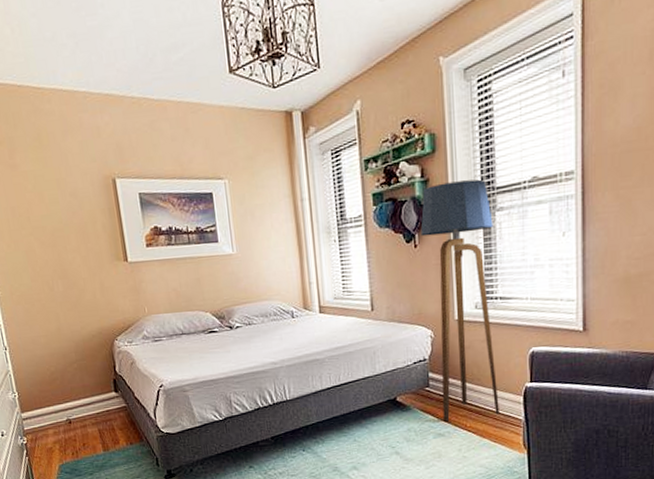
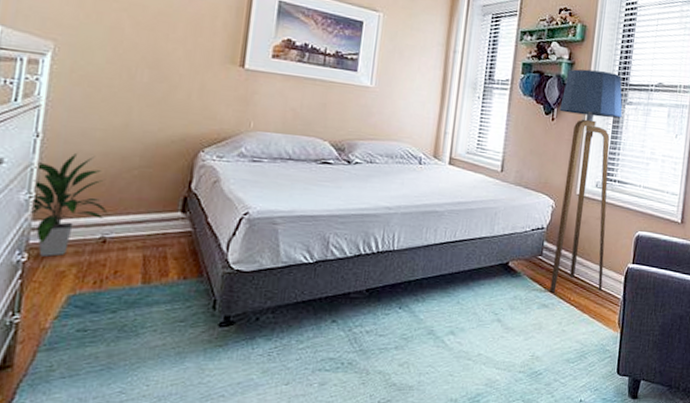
indoor plant: none [11,358,66,438] -> present [30,154,108,257]

